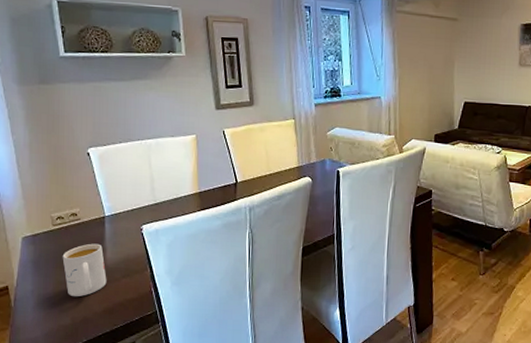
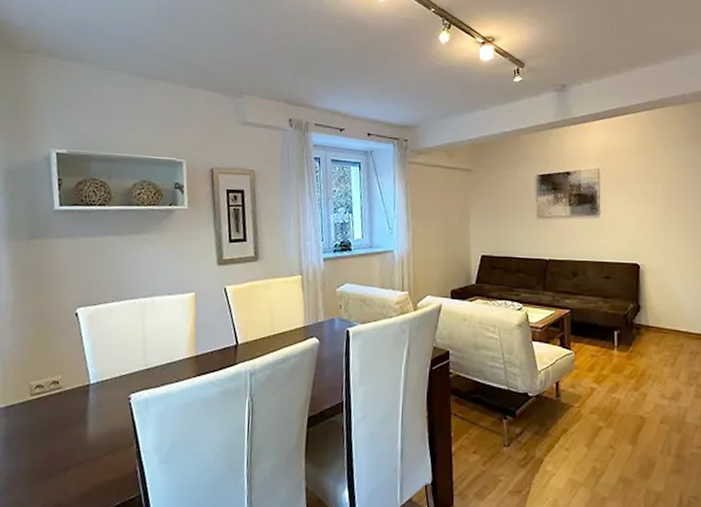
mug: present [62,243,107,297] -> none [38,415,87,479]

